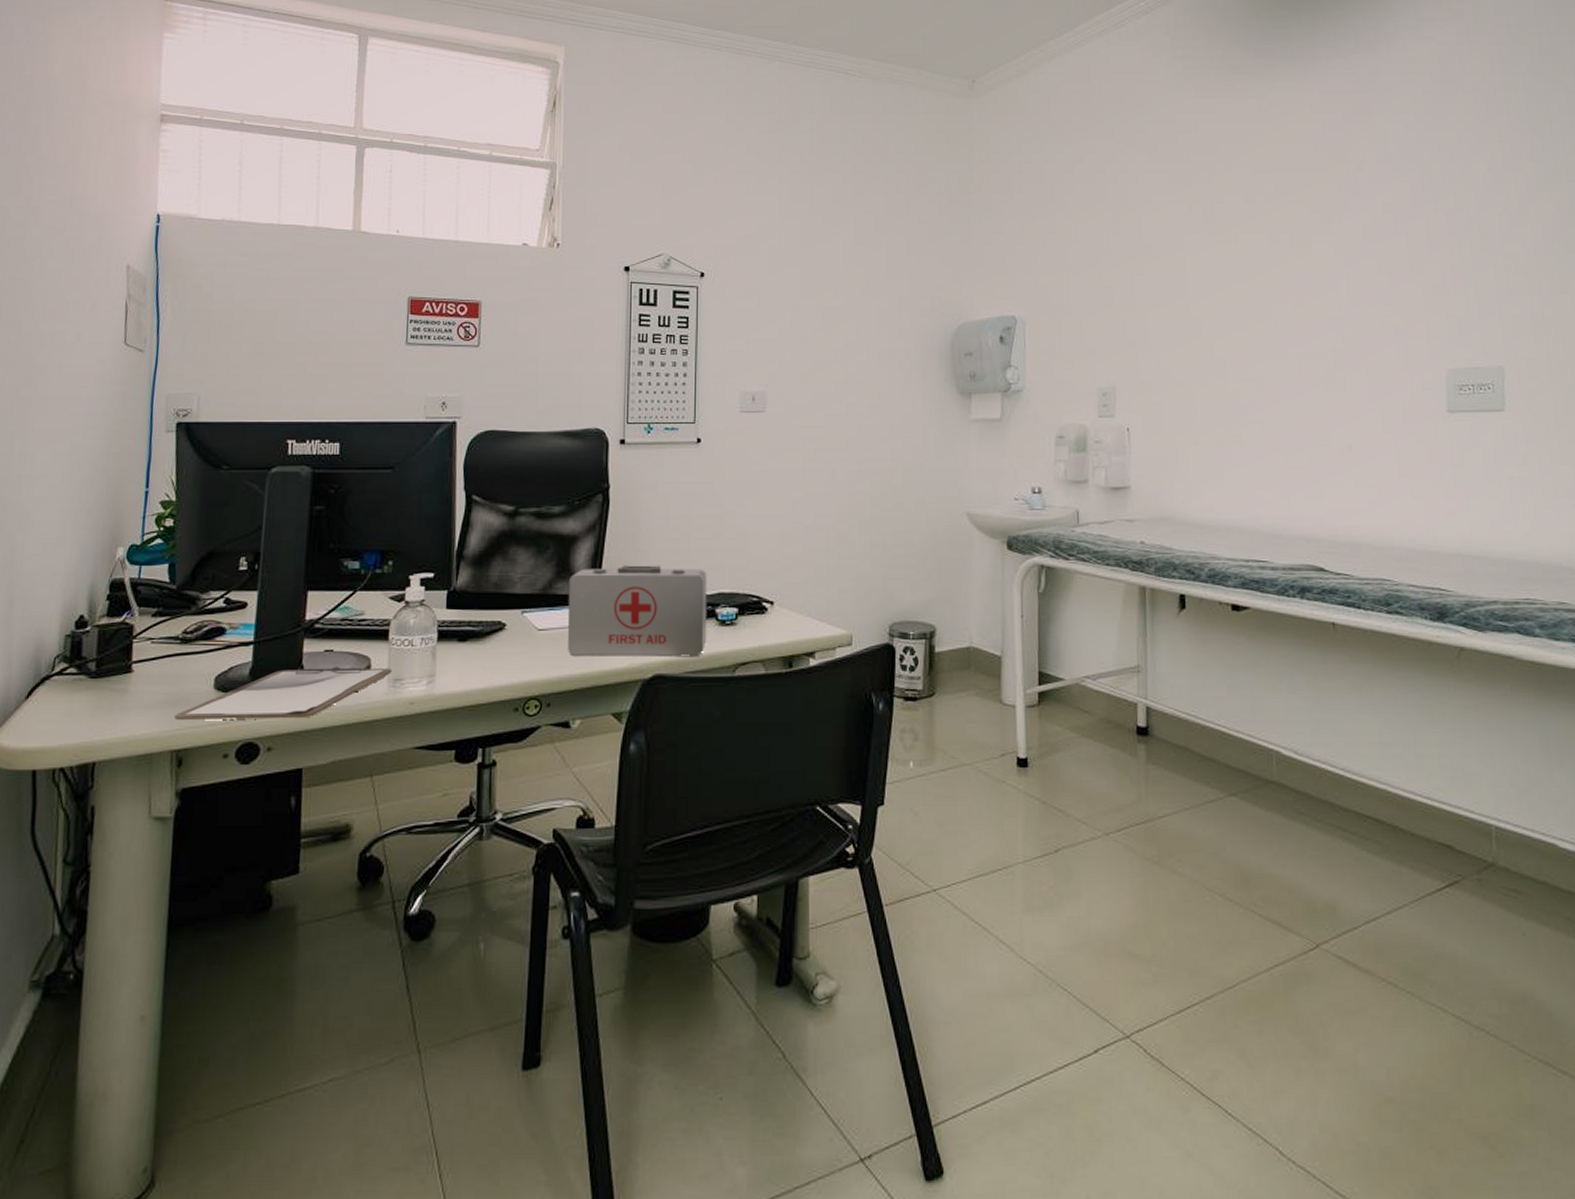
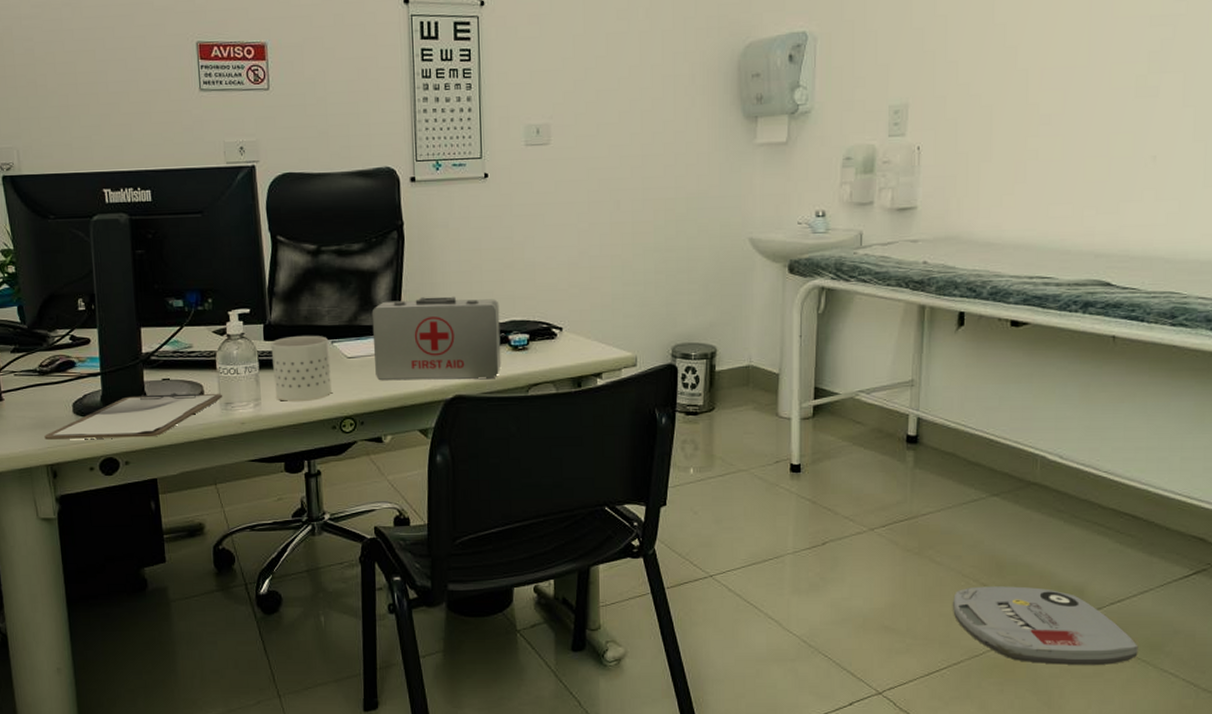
mug: none [452,603,519,680] -> present [270,335,332,403]
scale: none [1199,902,1402,998] -> present [953,586,1139,665]

